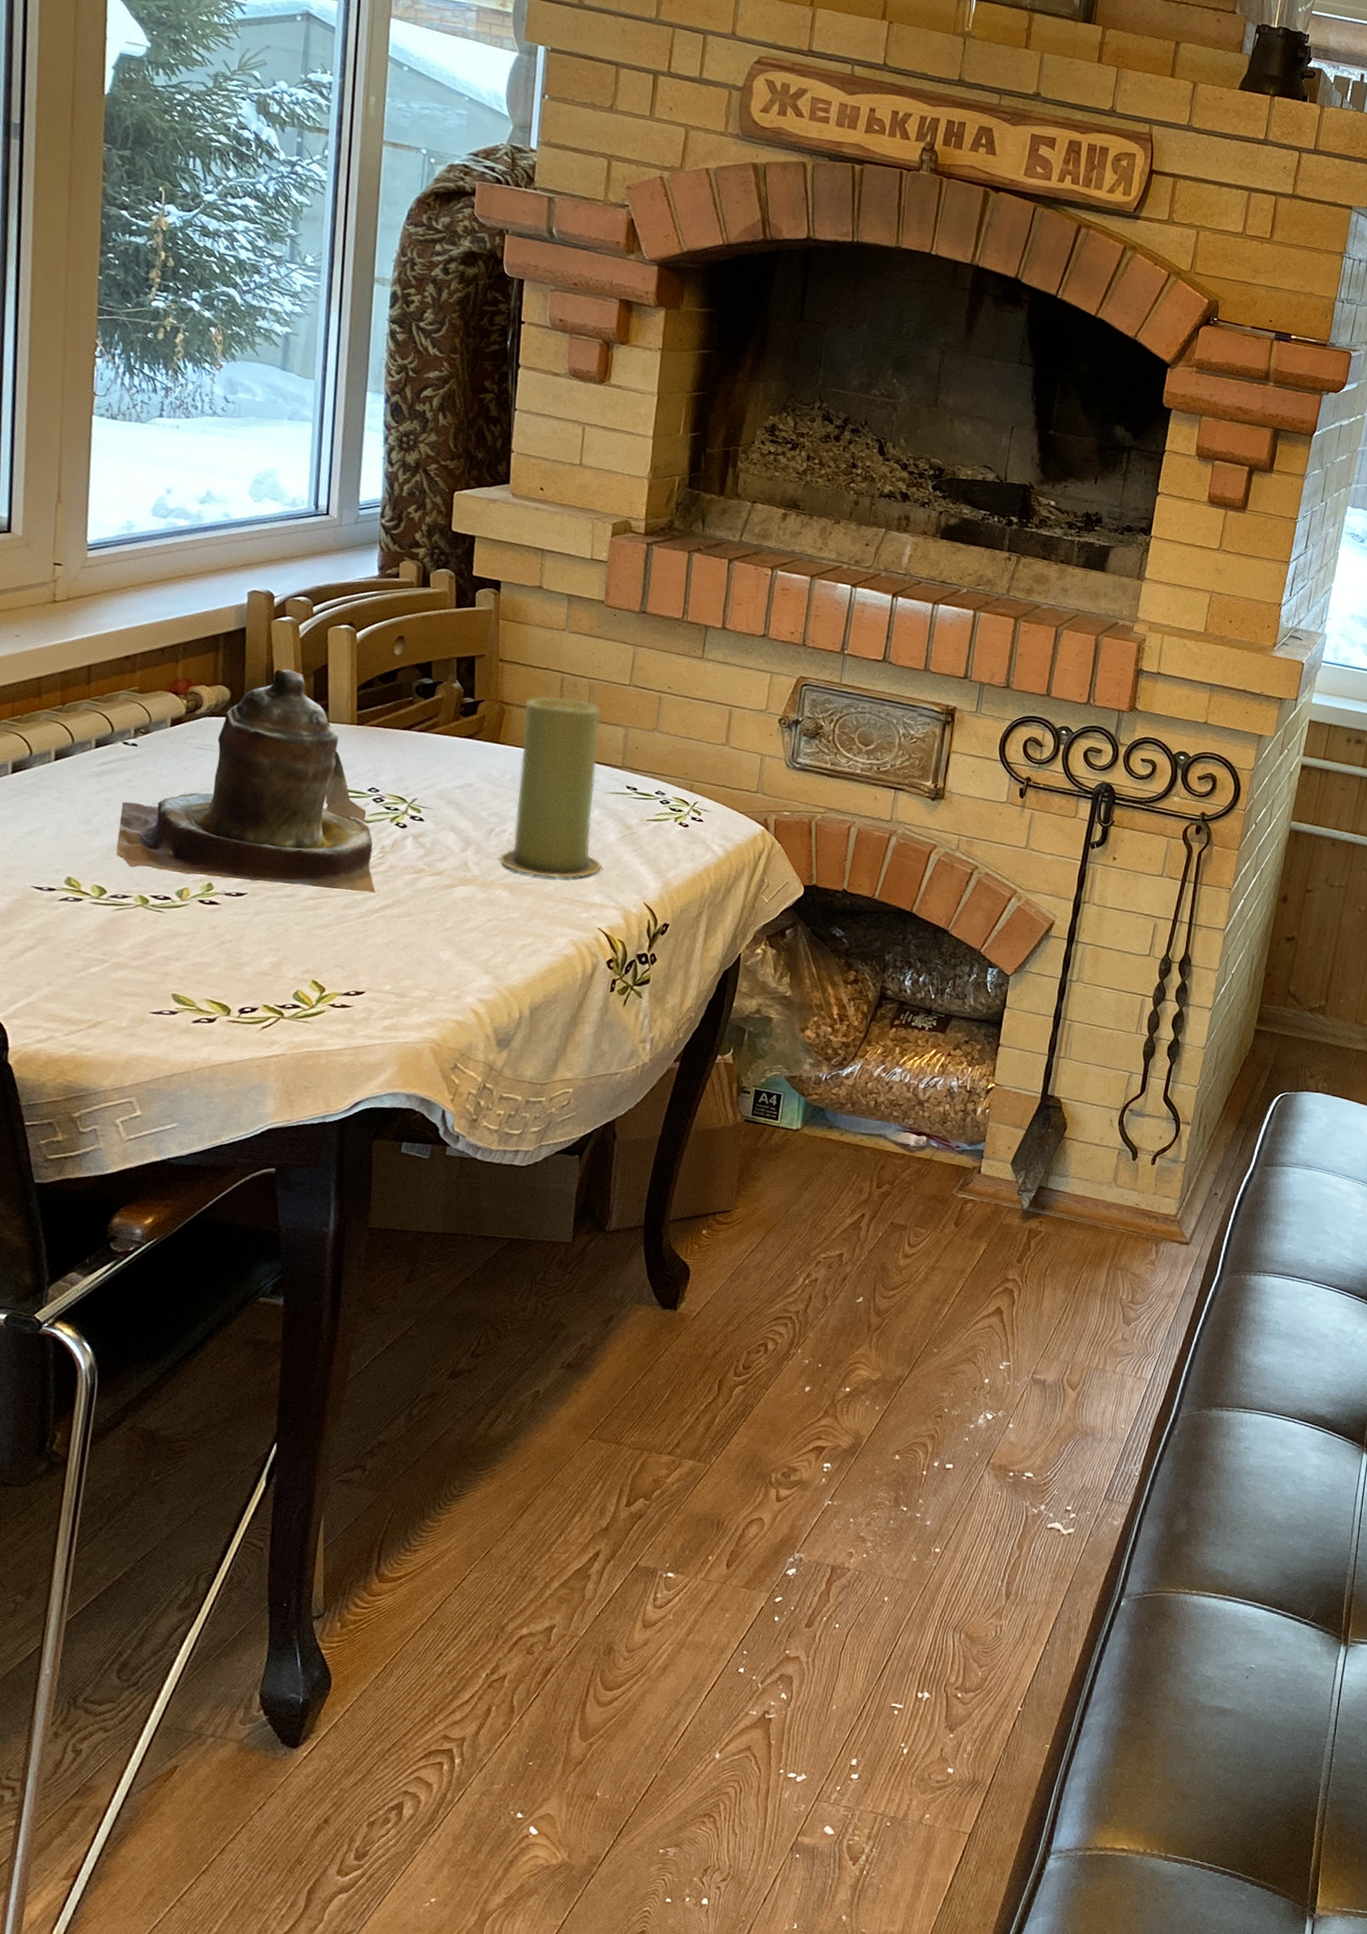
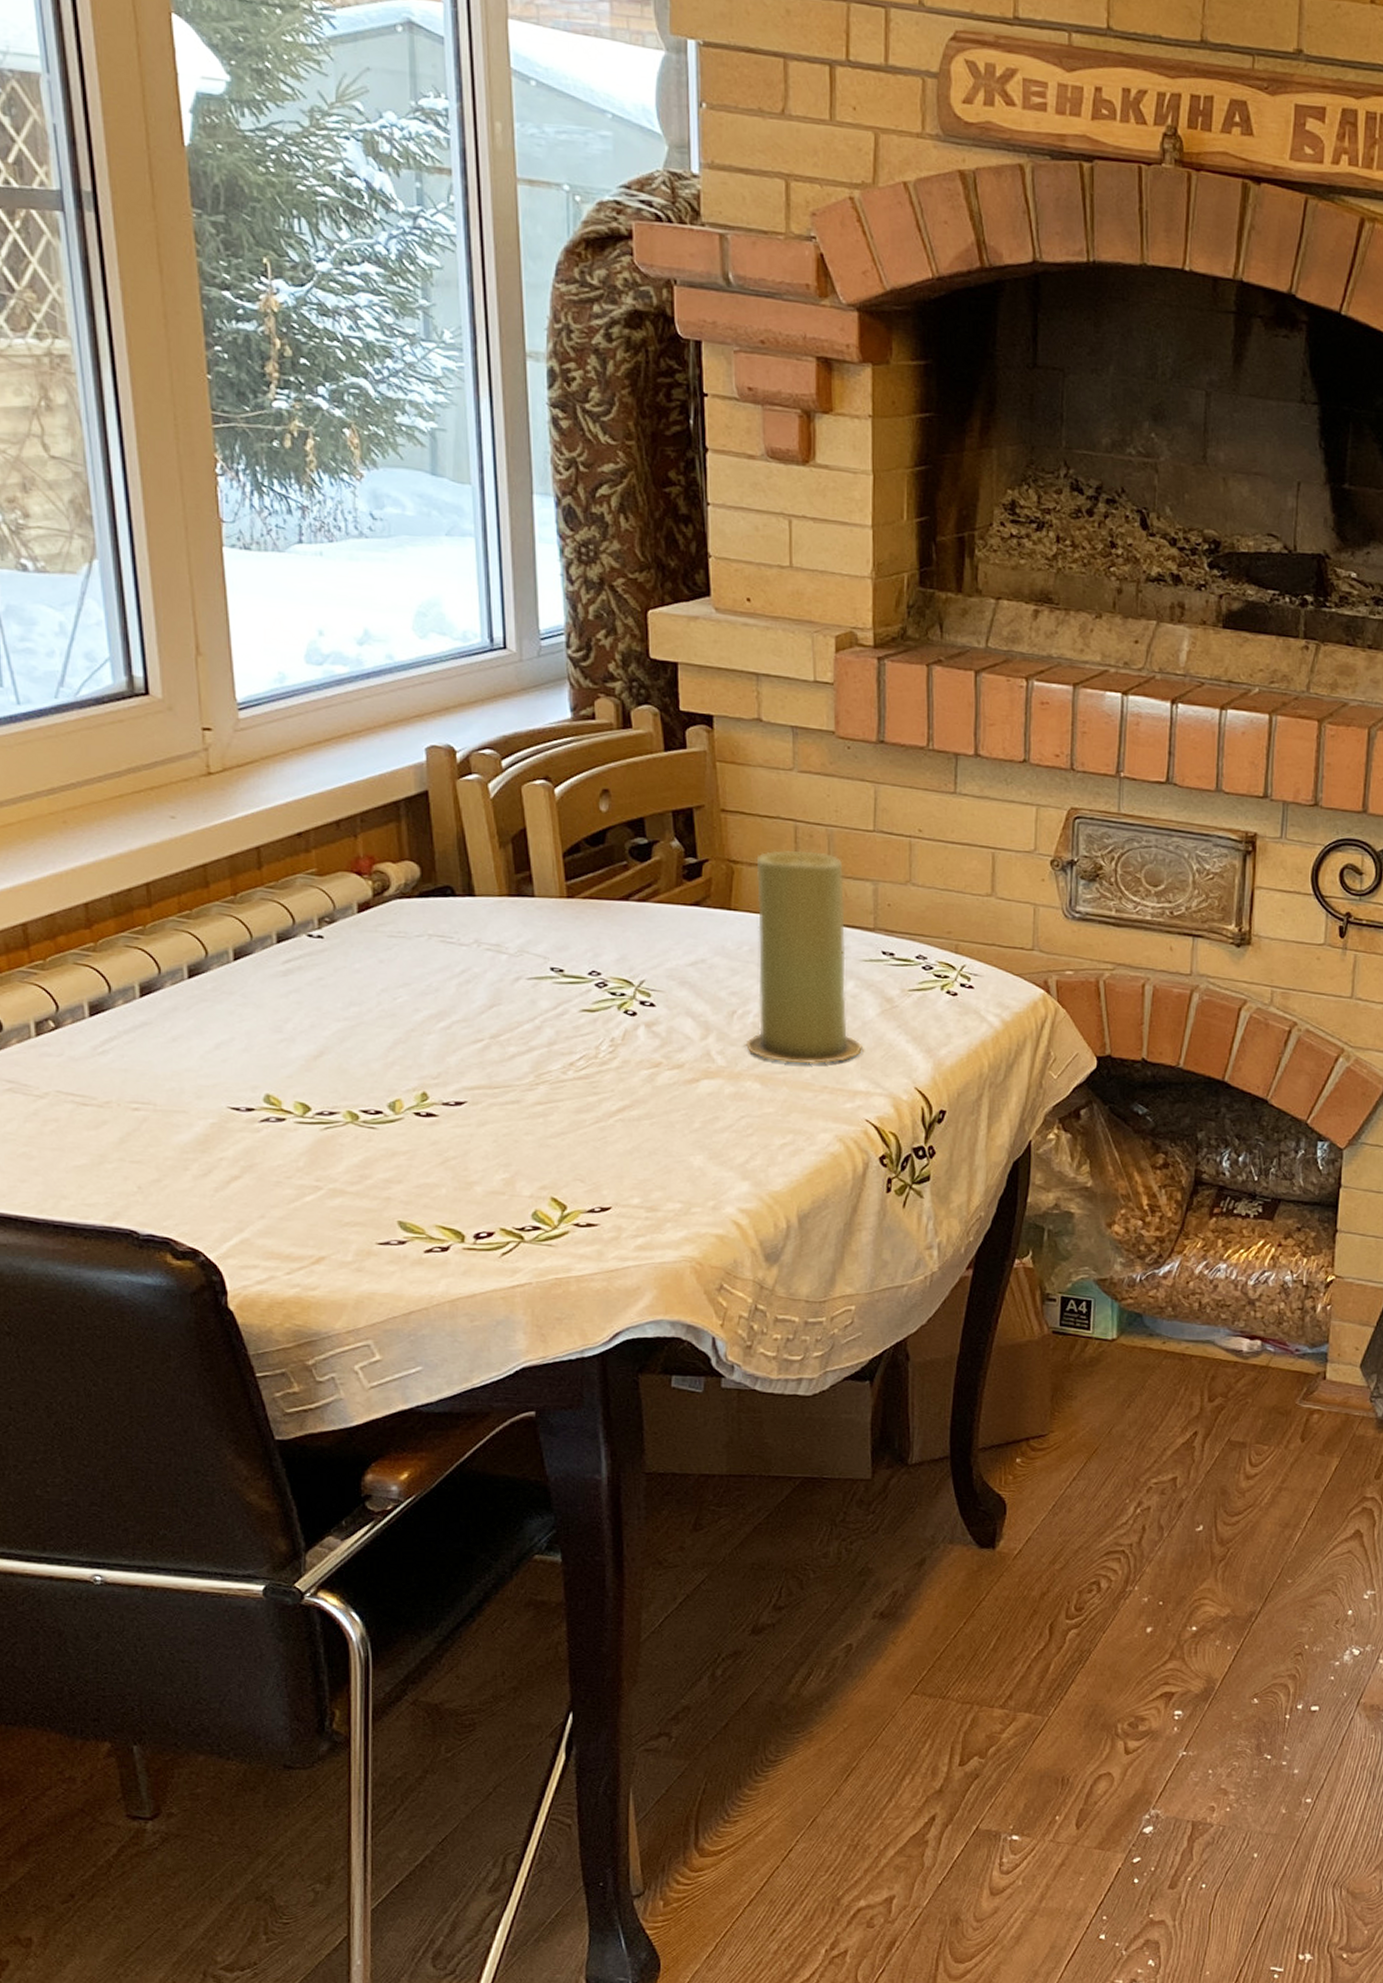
teapot: present [115,669,376,893] -> none [315,837,610,1093]

